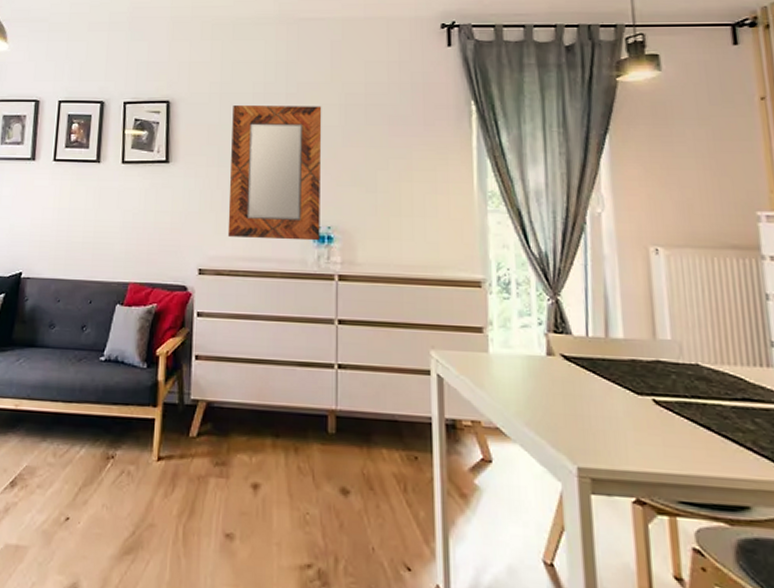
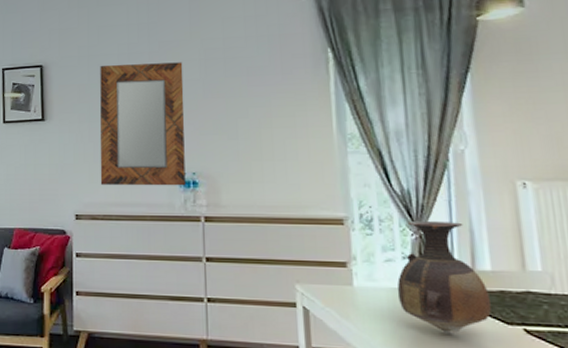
vase: none [532,285,622,403] -> present [397,220,491,333]

